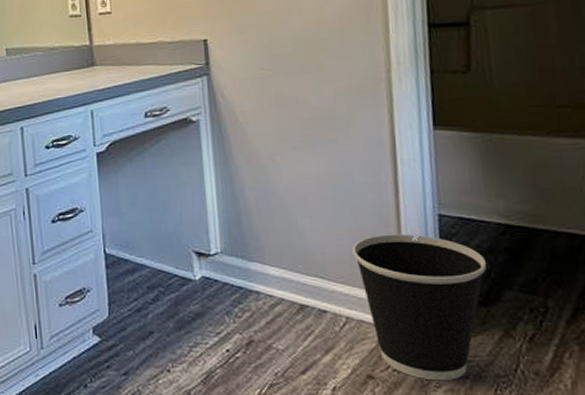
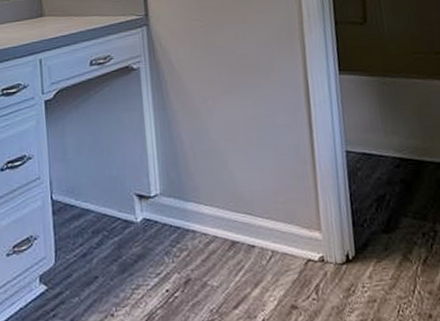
wastebasket: present [352,234,487,381] -> none [275,169,387,307]

